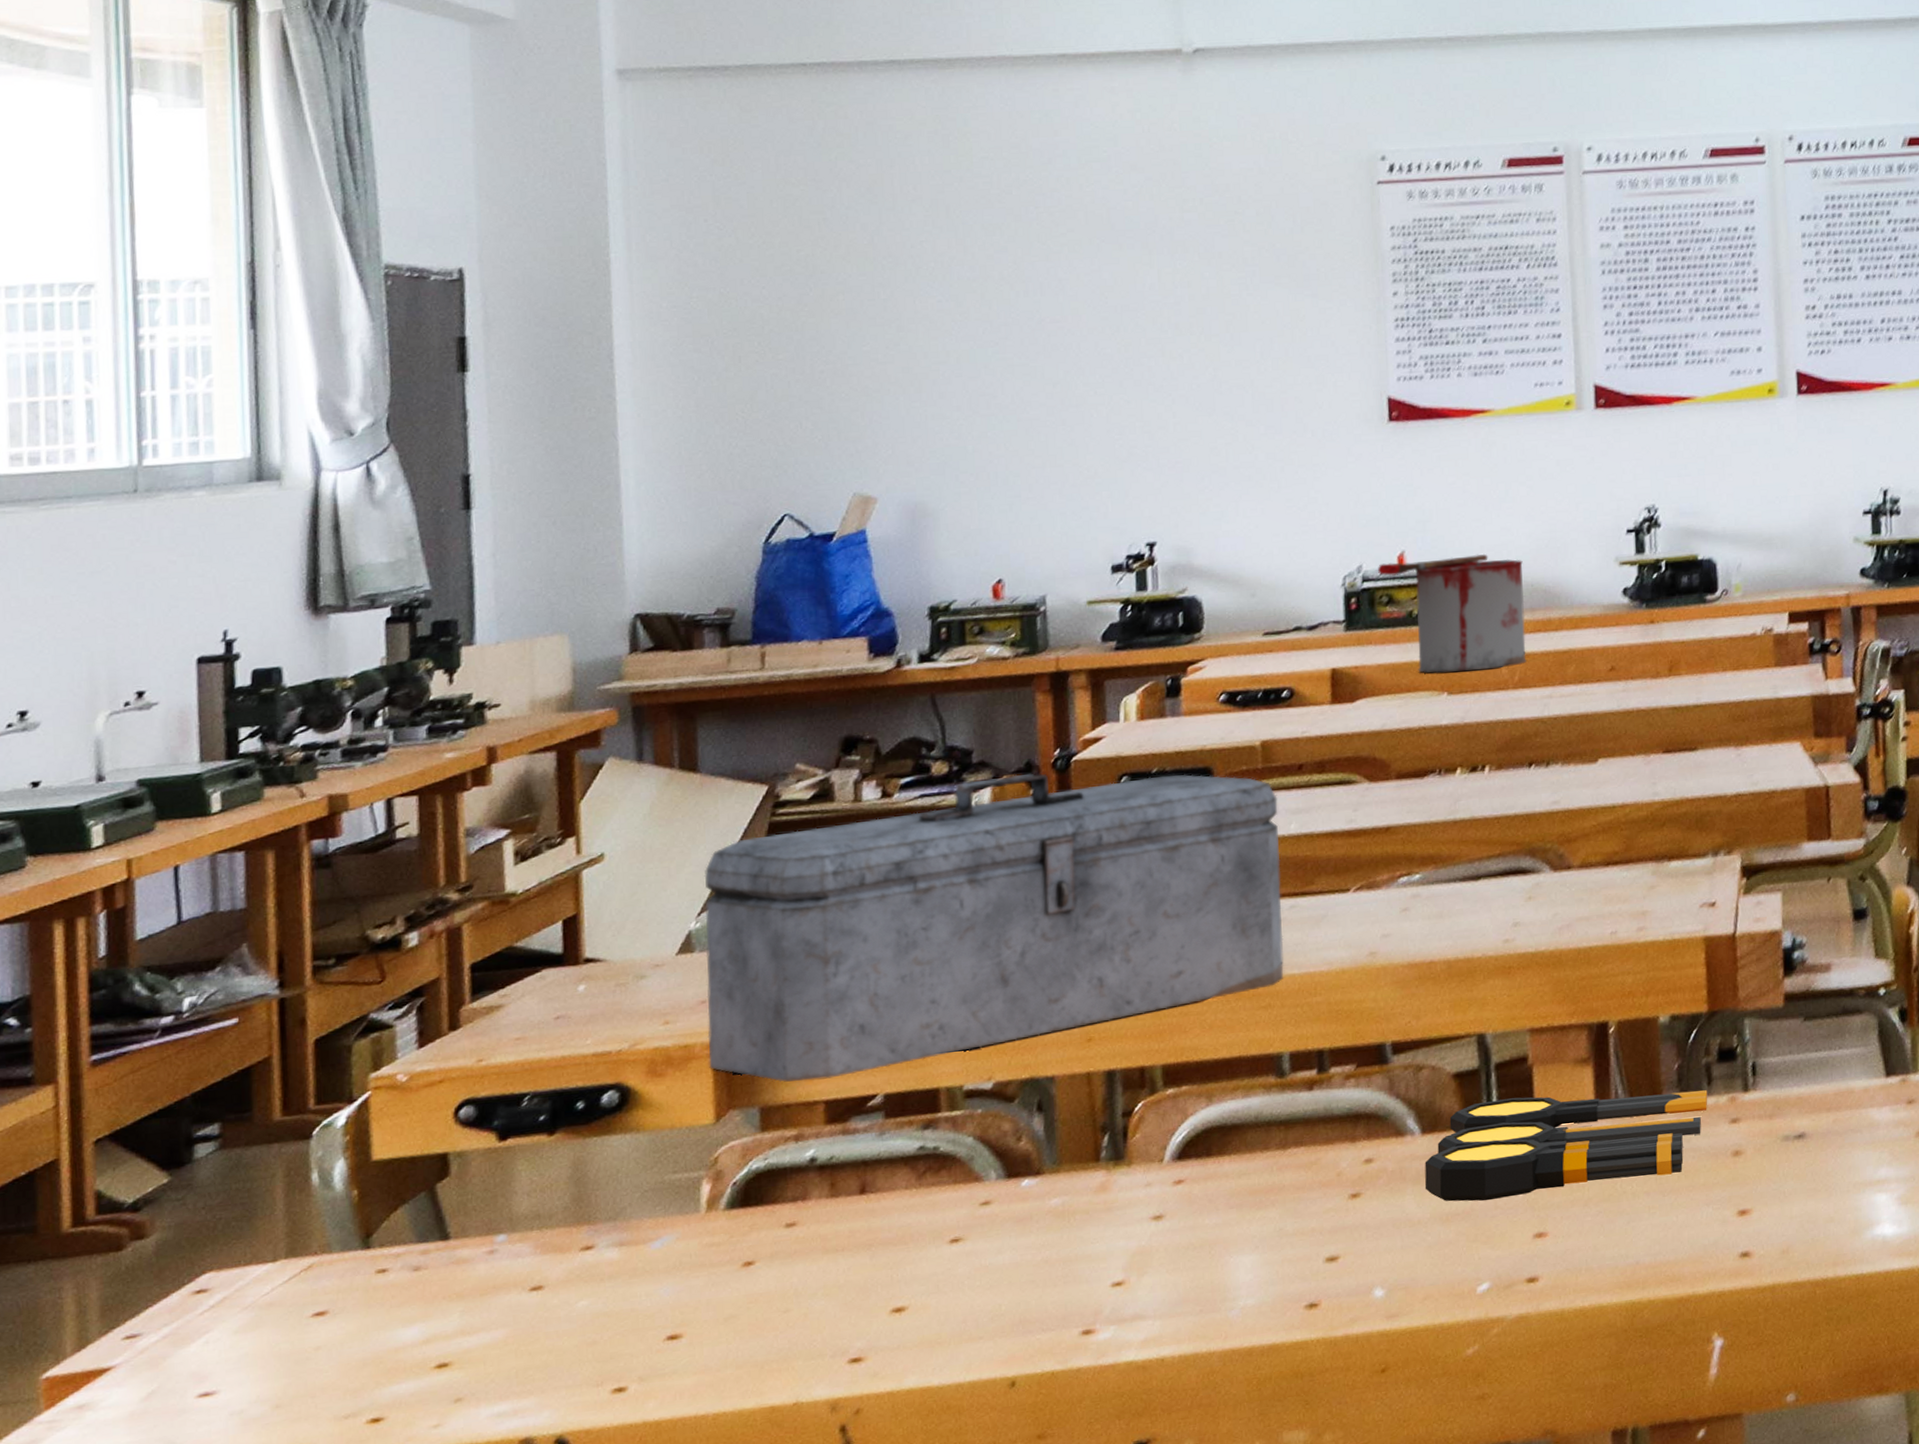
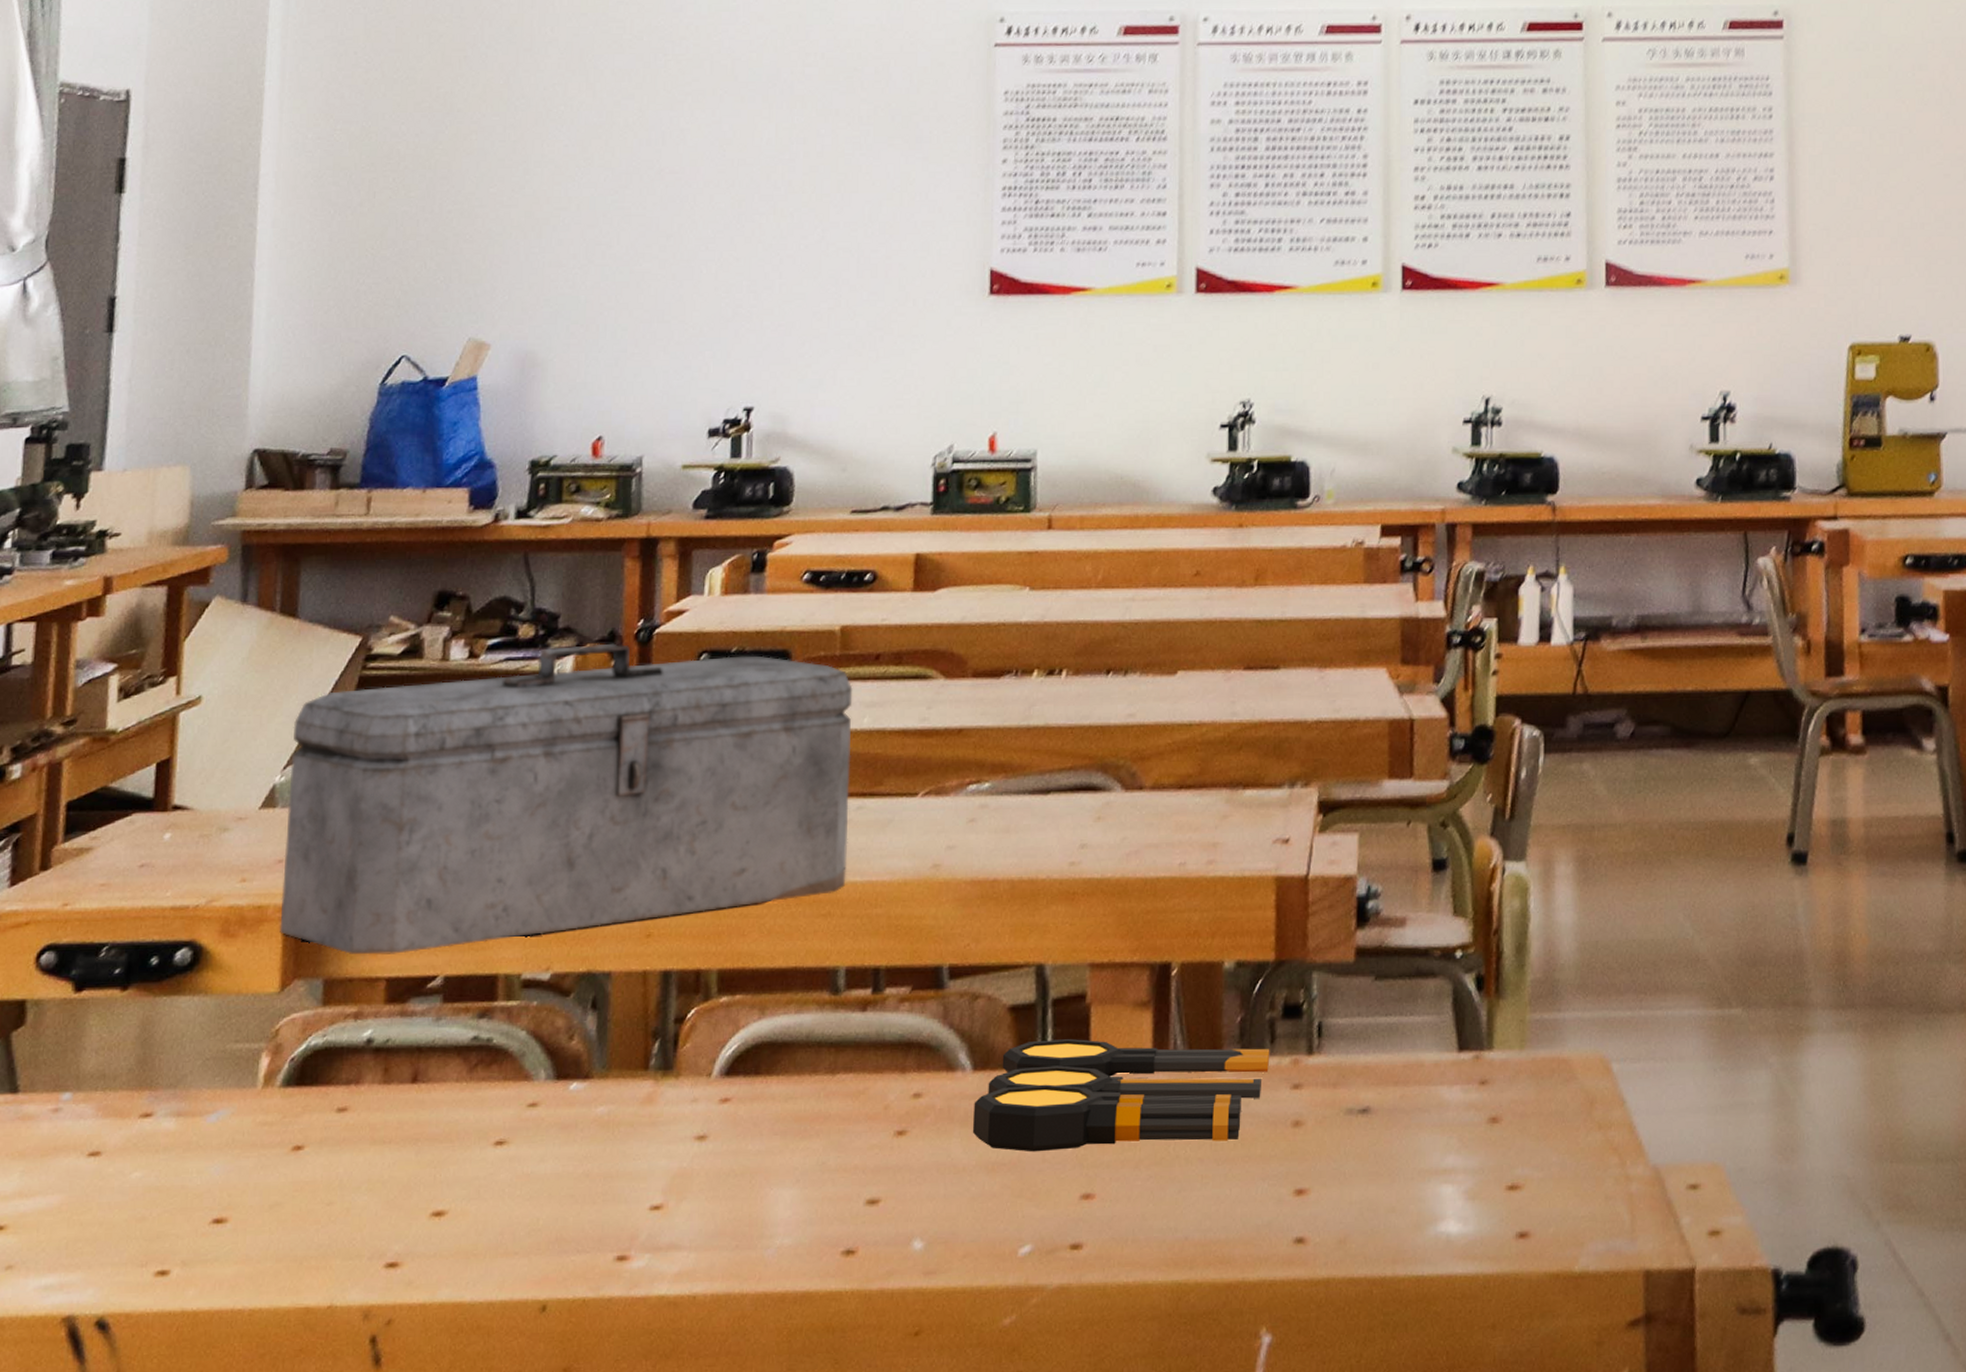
paint can: present [1378,553,1527,673] -> none [969,440,1114,566]

